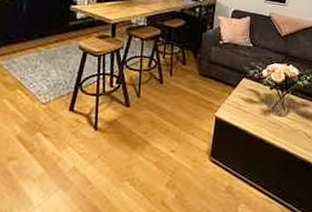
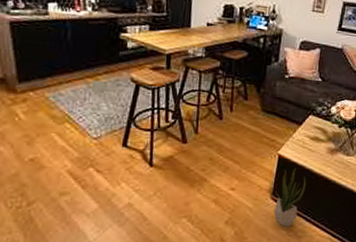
potted plant: none [212,129,243,190] -> present [274,168,307,228]

